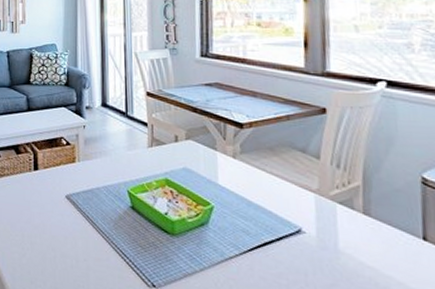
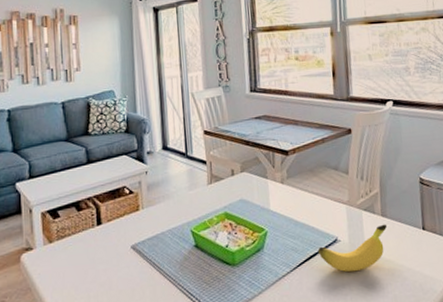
banana: none [276,223,371,272] -> present [318,224,388,272]

